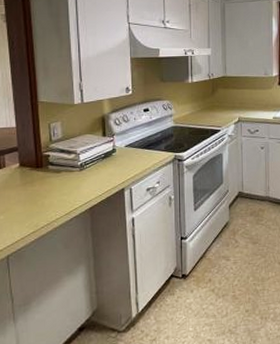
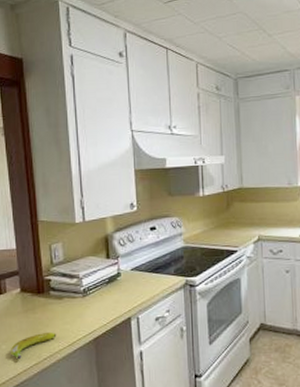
banana: none [8,202,54,229] -> present [10,331,57,360]

